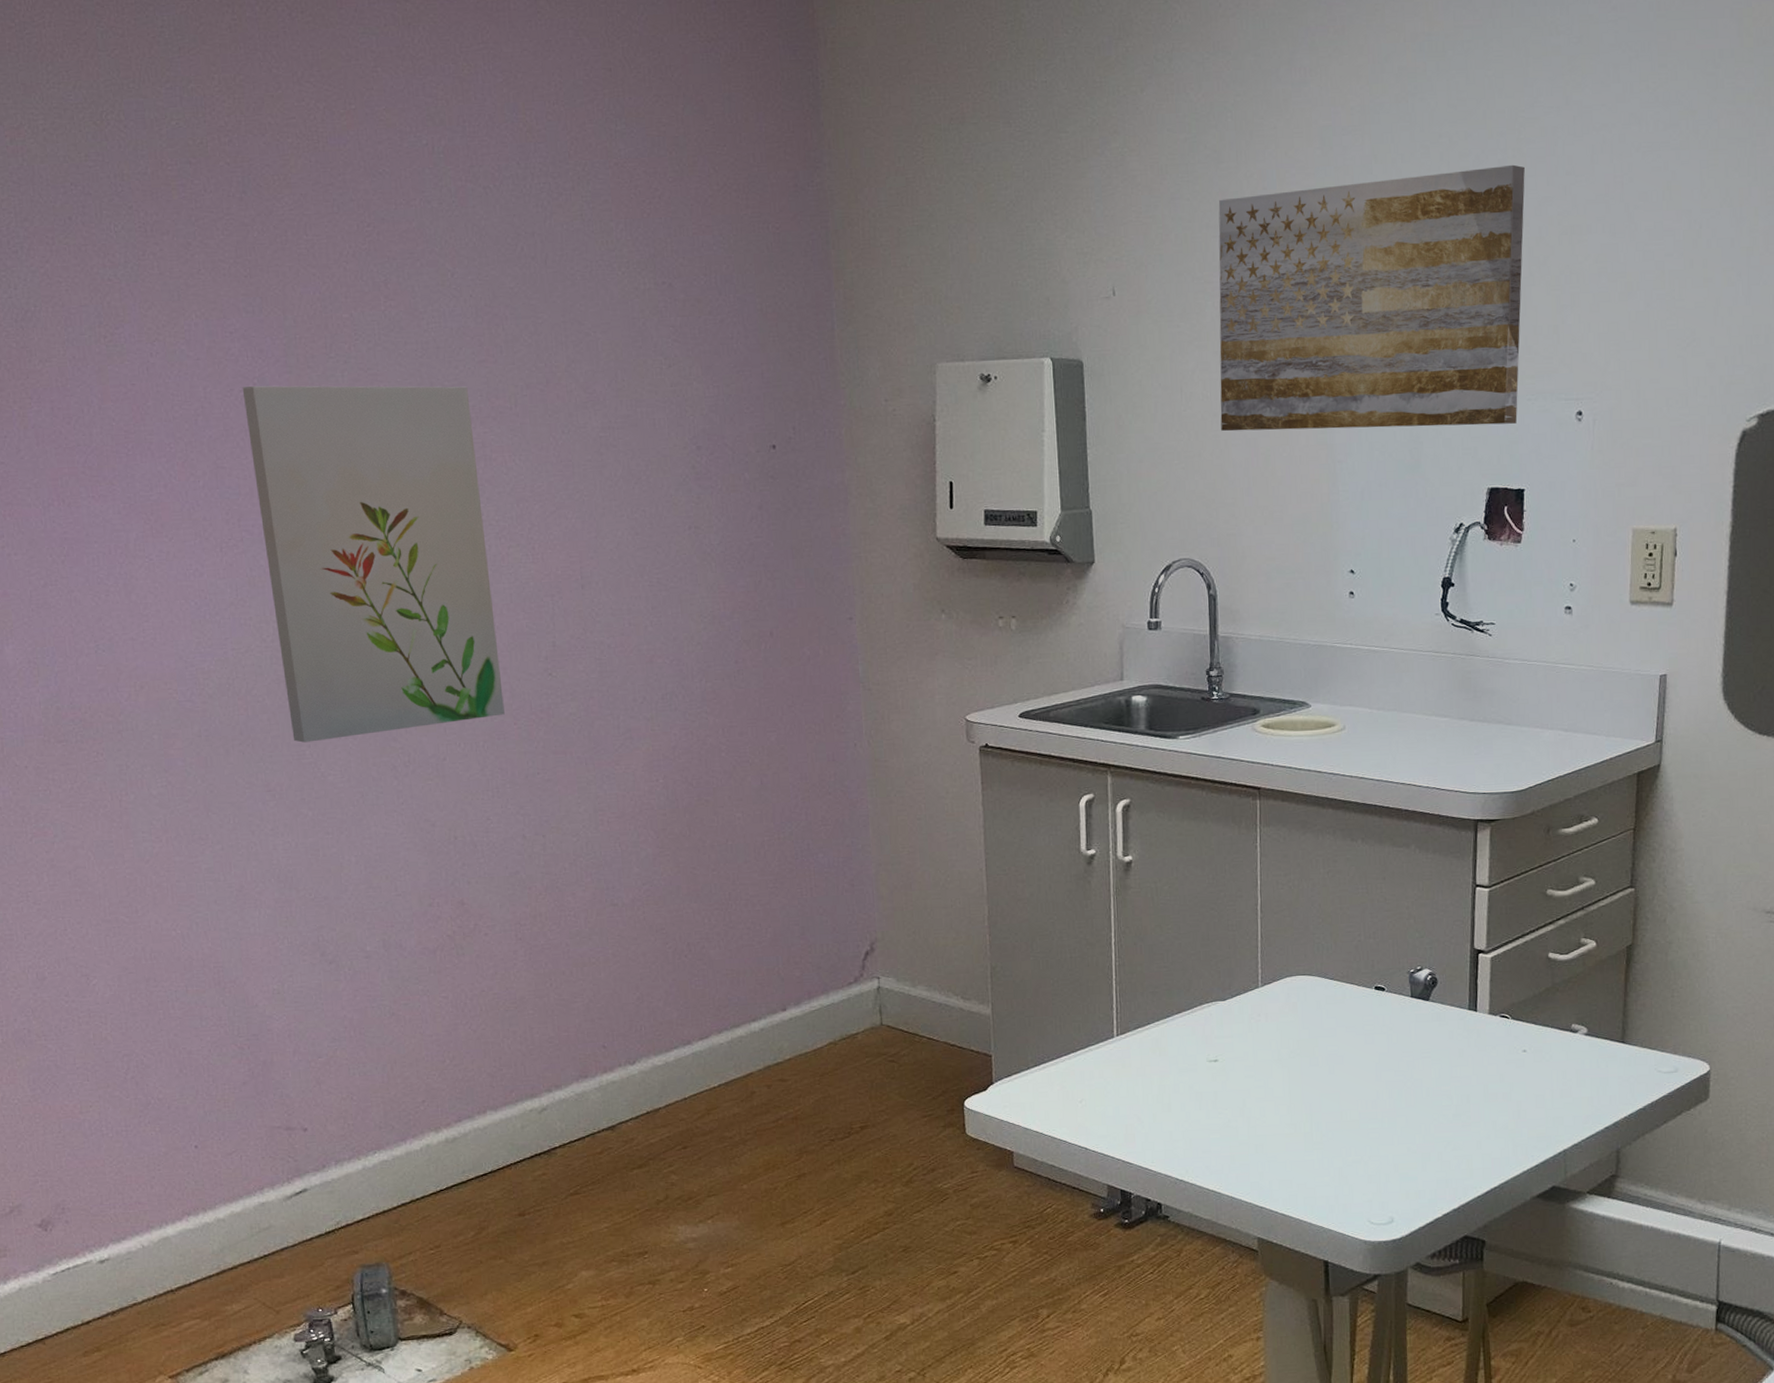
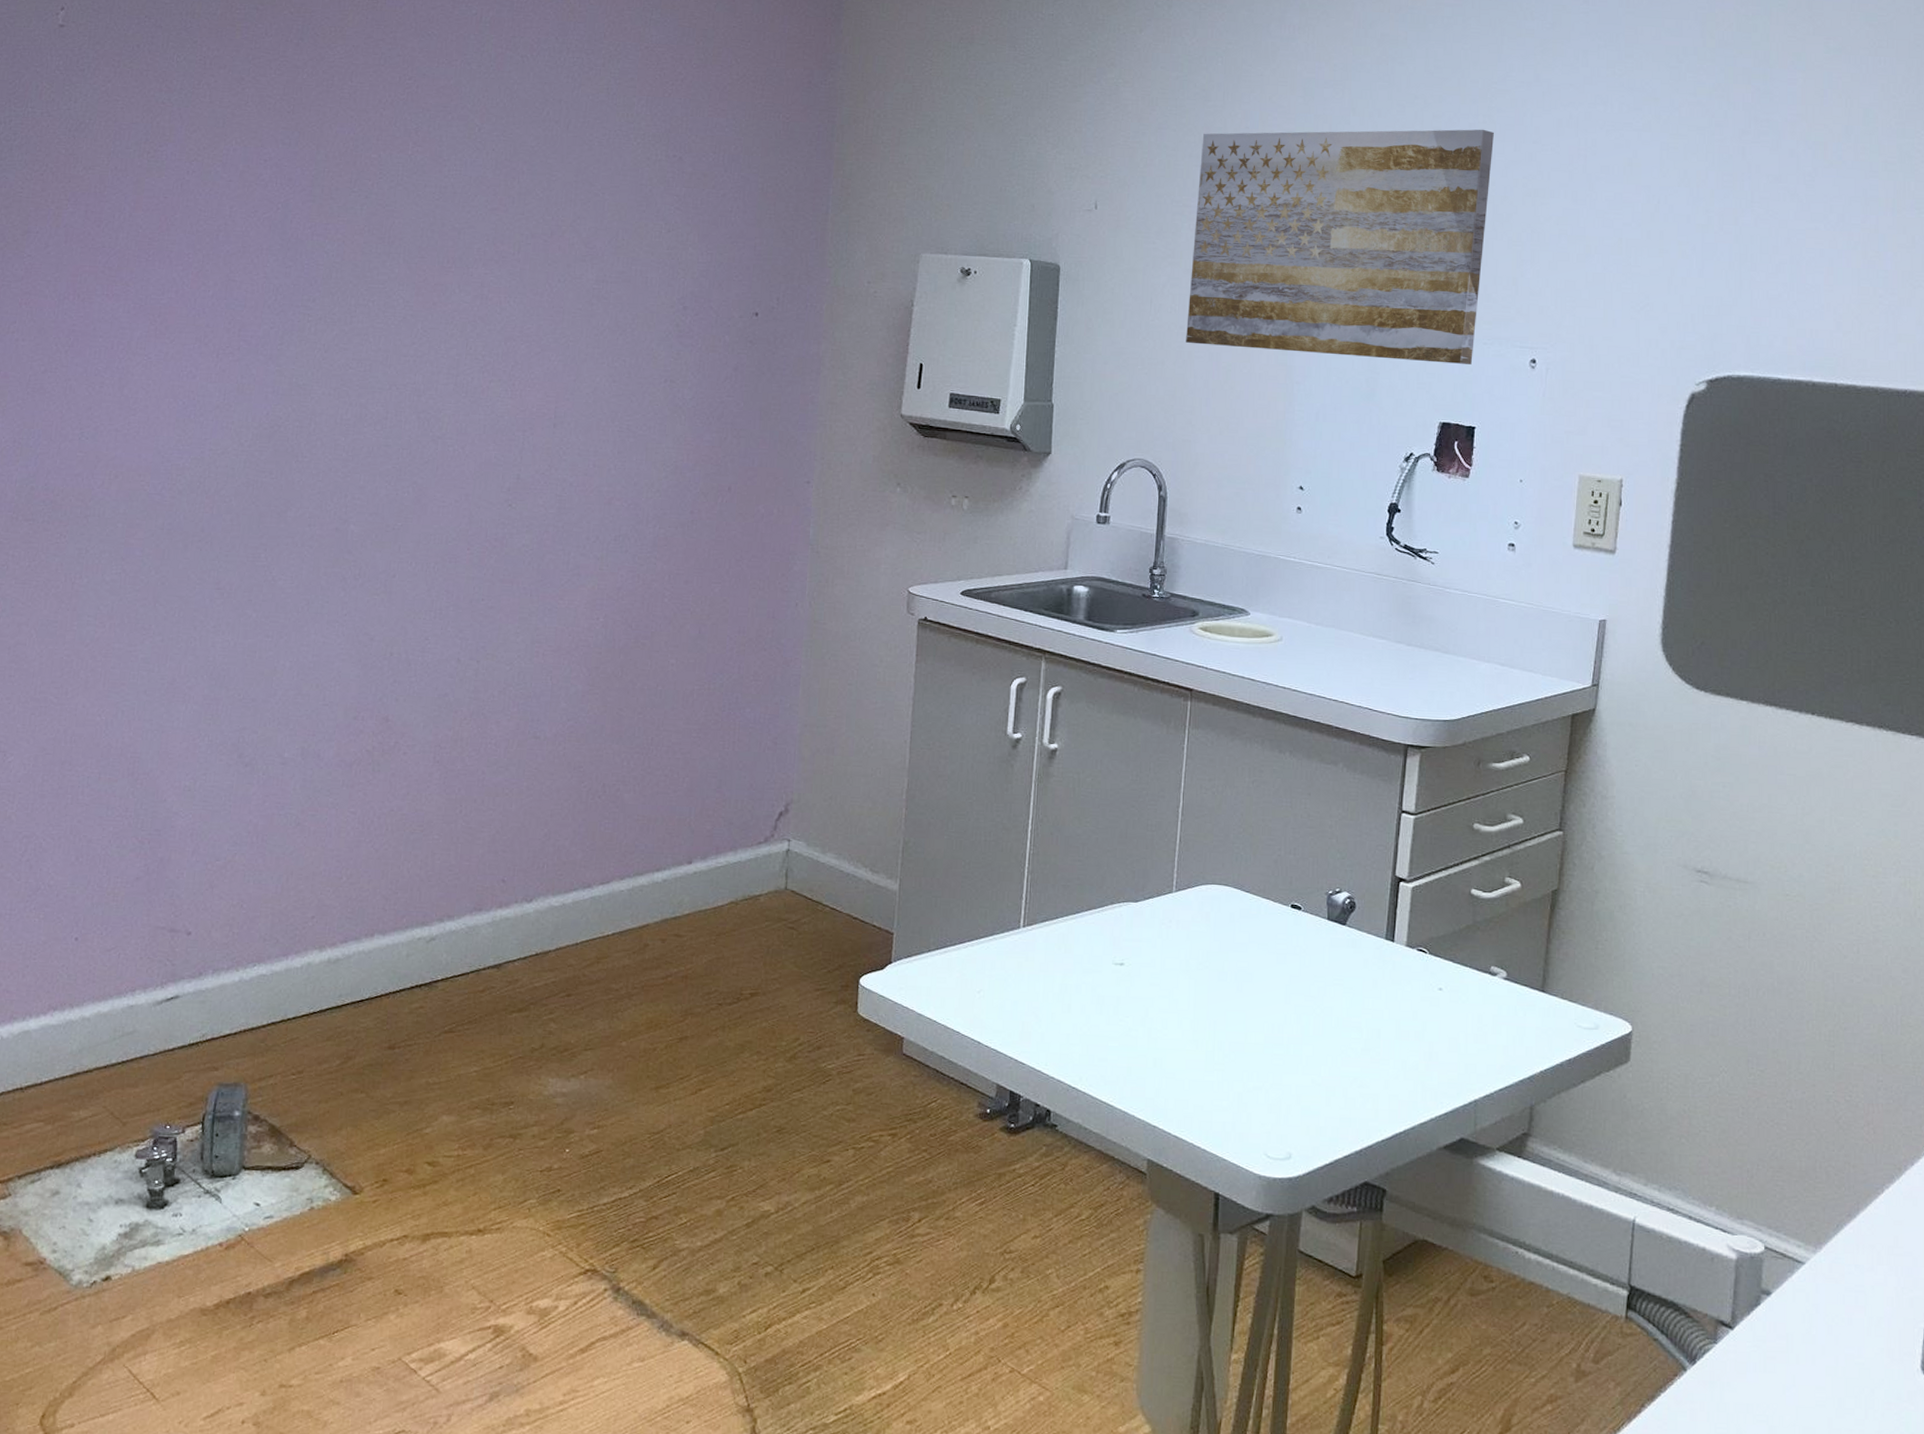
wall art: present [242,385,505,743] -> none [251,209,476,546]

